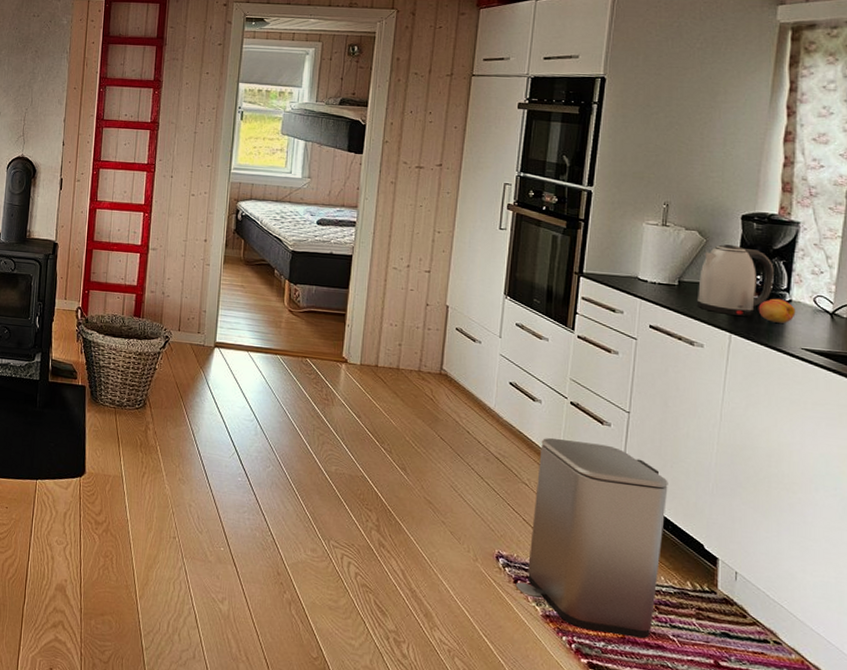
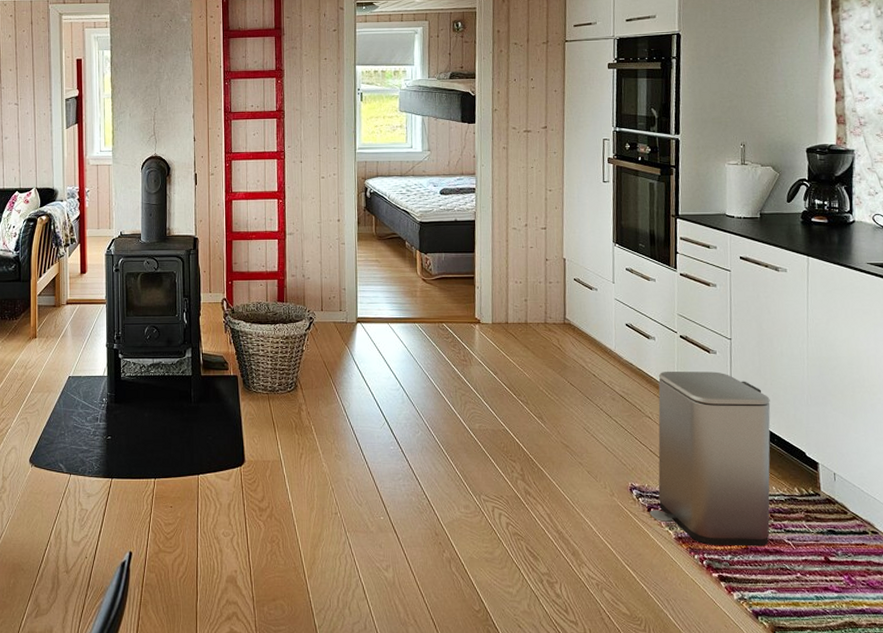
kettle: present [696,244,774,316] -> none [777,176,839,240]
fruit: present [758,298,796,323] -> none [828,220,859,242]

